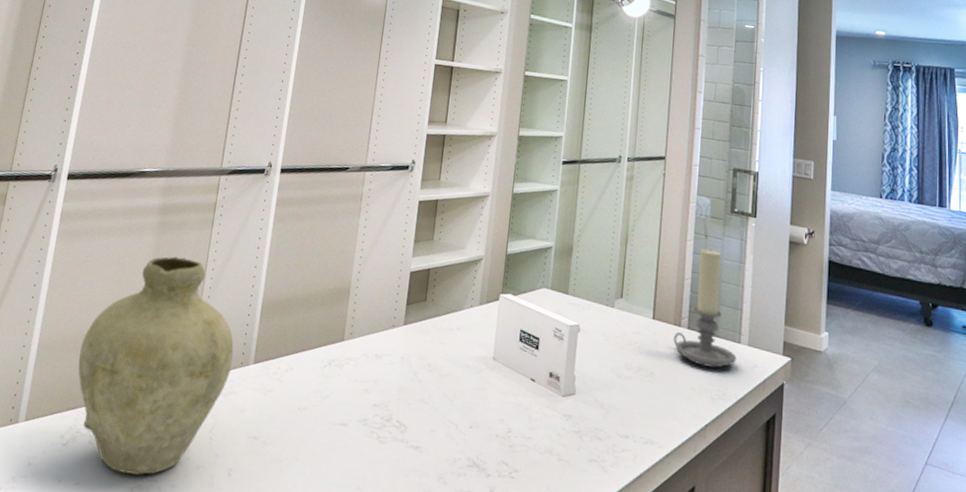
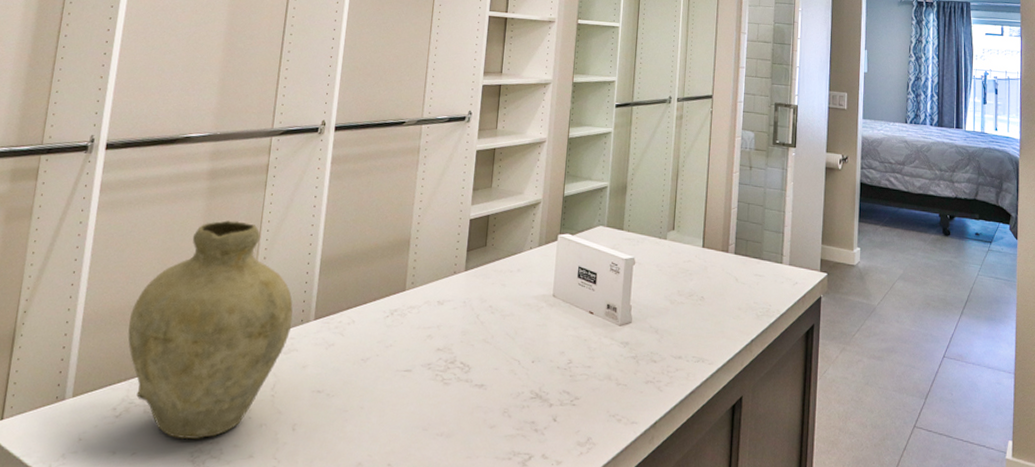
candle holder: present [673,248,737,368] -> none [721,179,779,288]

